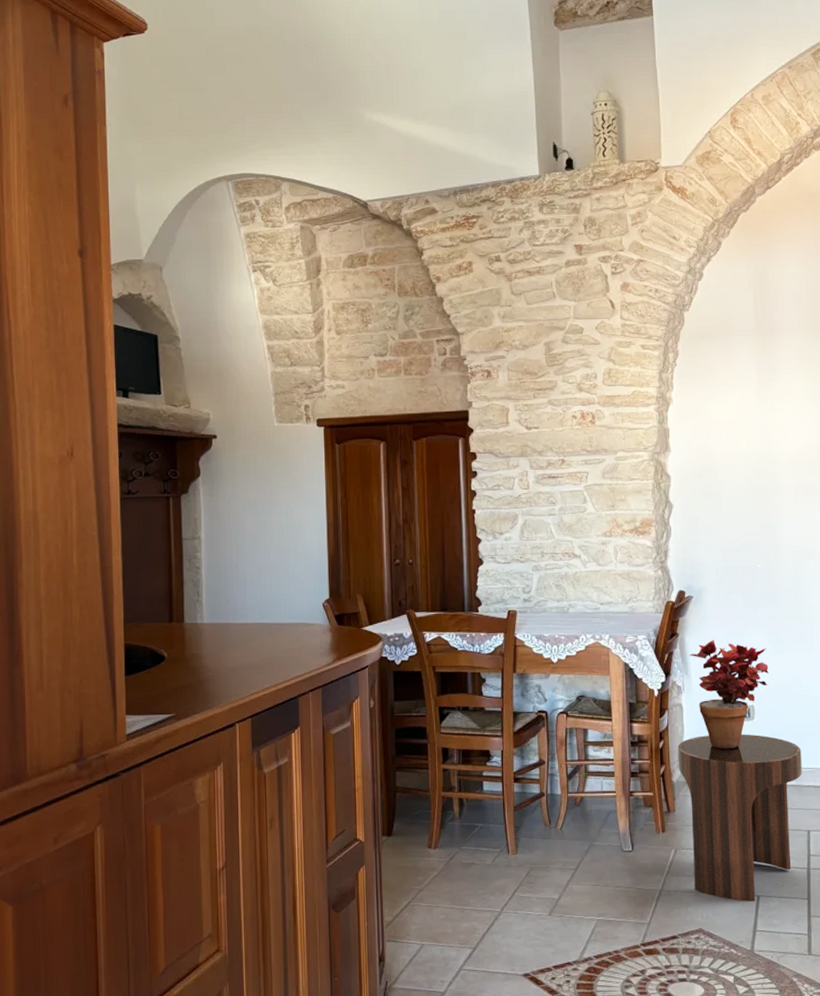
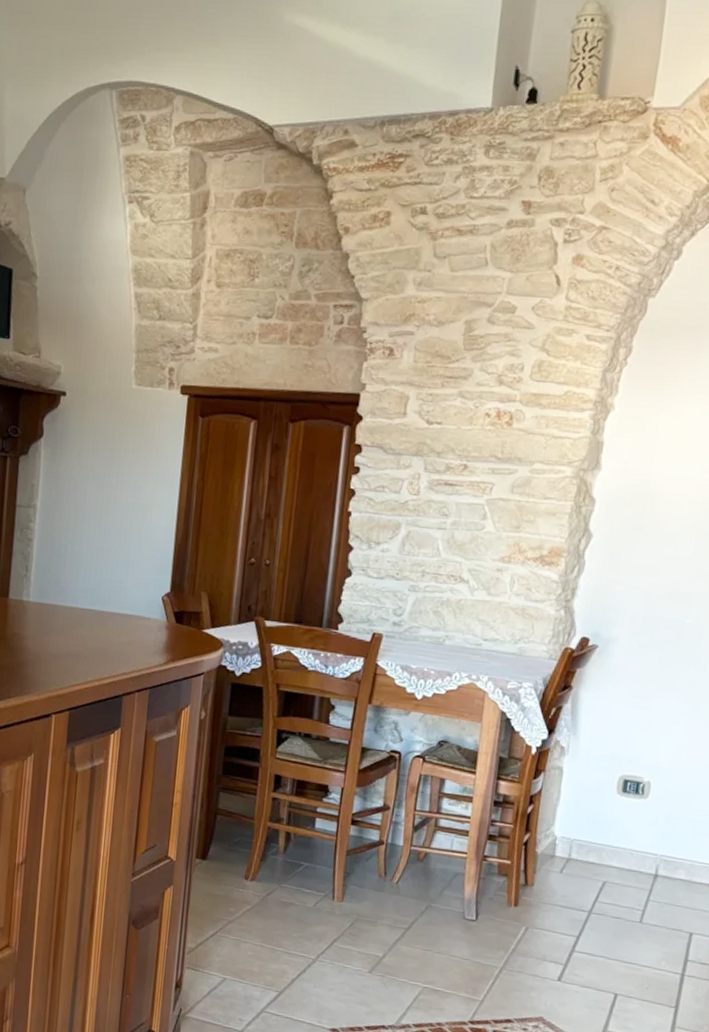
side table: present [677,734,802,902] -> none [542,806,700,999]
potted plant: present [689,639,769,749] -> none [582,699,679,827]

